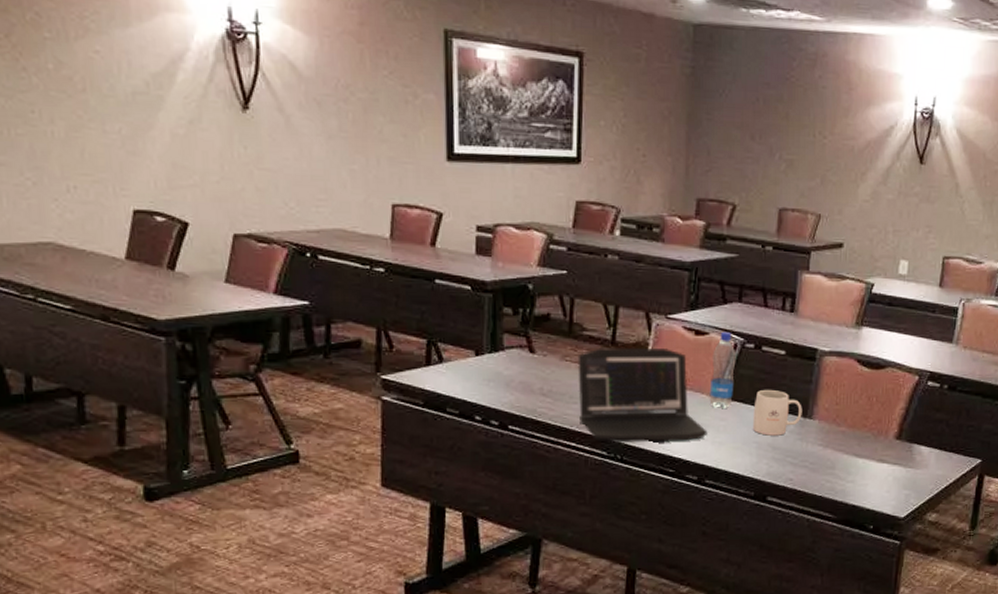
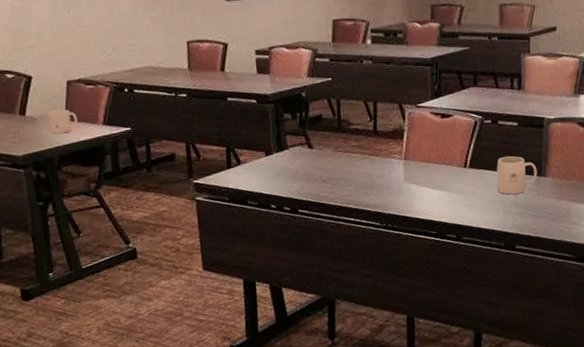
mug: none [202,269,242,299] -> present [46,109,78,134]
laptop: present [577,347,708,444] -> none [348,132,461,215]
bottle: present [709,331,736,409] -> none [457,112,478,177]

